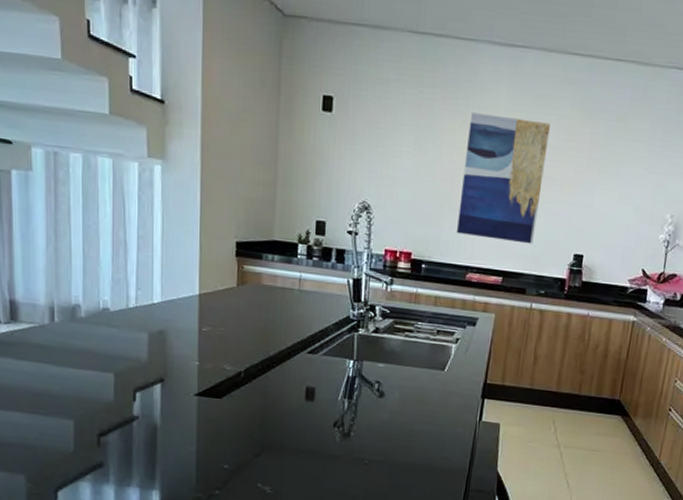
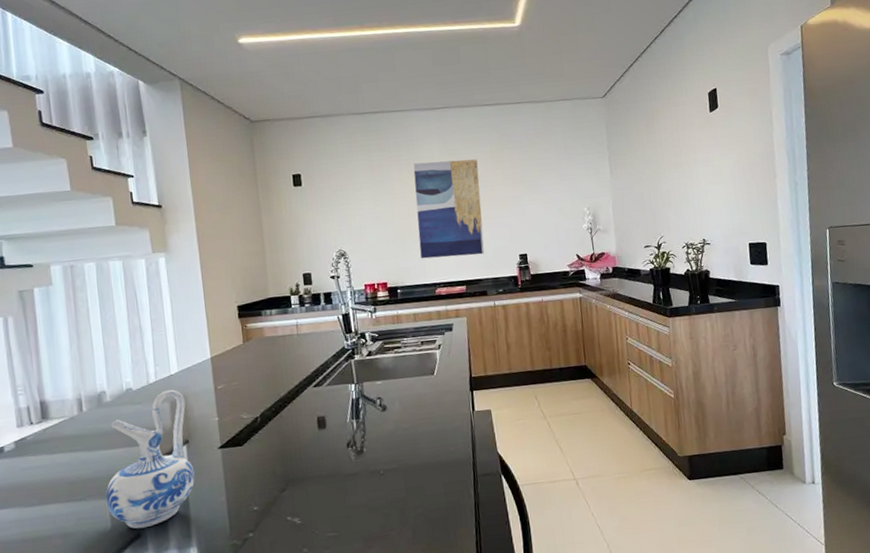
ceramic pitcher: none [70,319,166,459] -> present [105,389,195,529]

